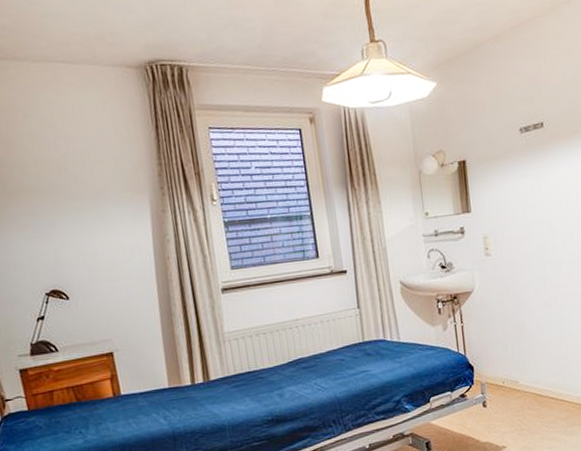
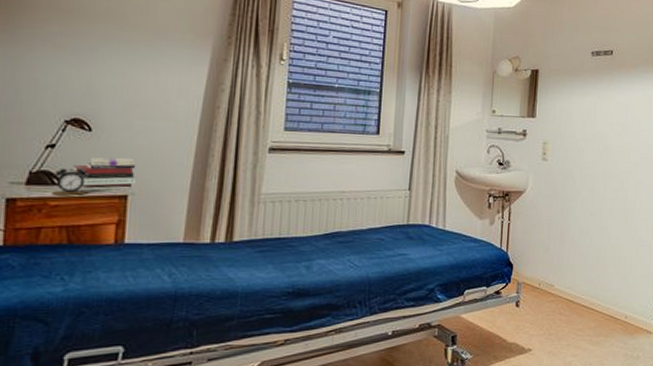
alarm clock: none [50,333,80,362] -> present [51,166,87,196]
books: none [63,318,118,350] -> present [73,157,137,187]

